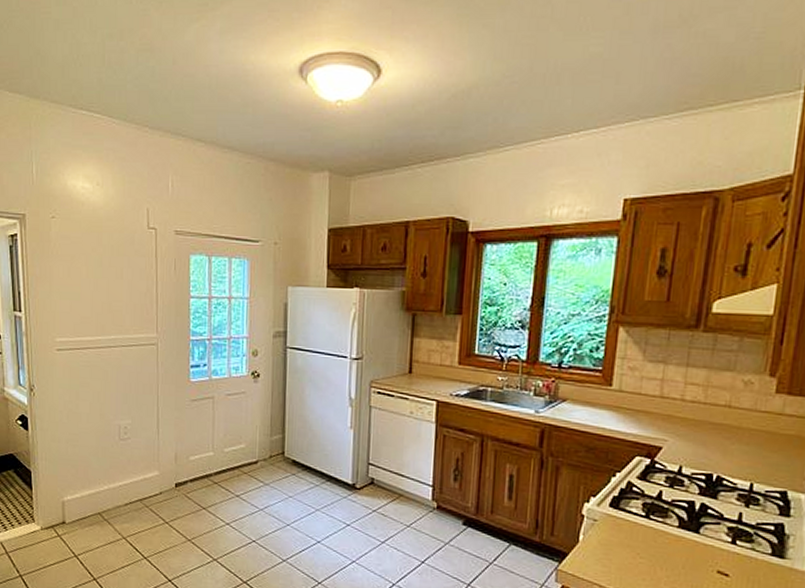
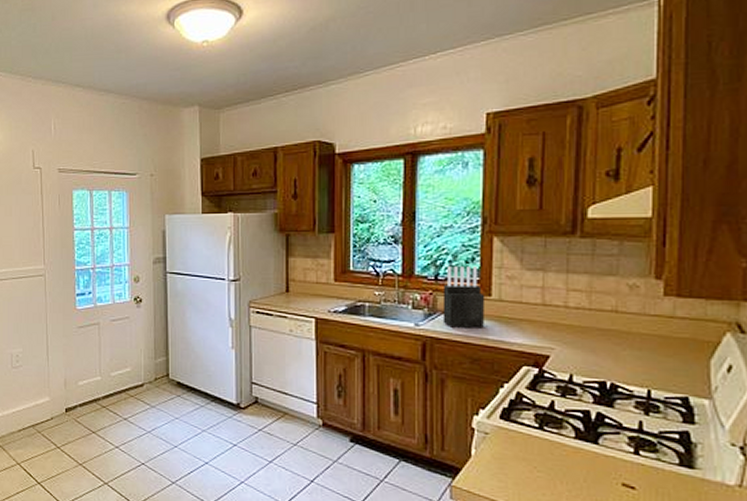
knife block: none [562,355,606,418] -> present [442,267,486,329]

